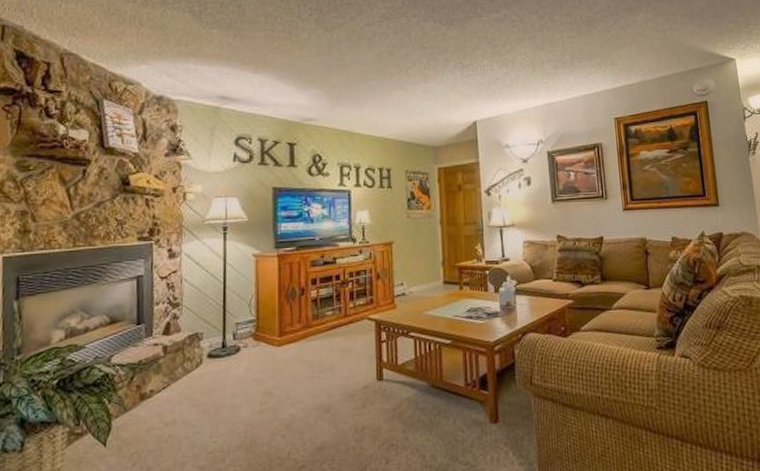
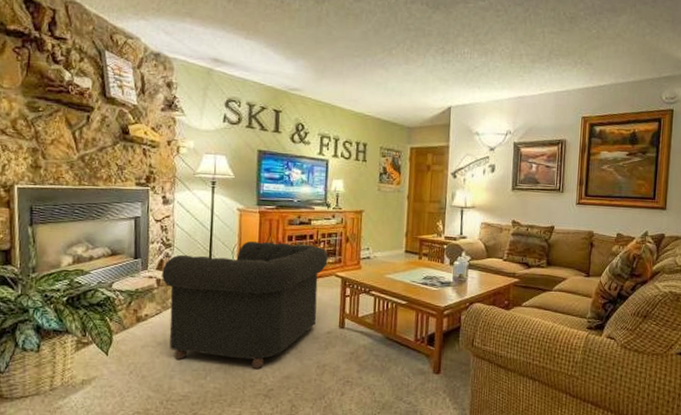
armchair: none [169,286,358,442] -> present [162,241,328,369]

